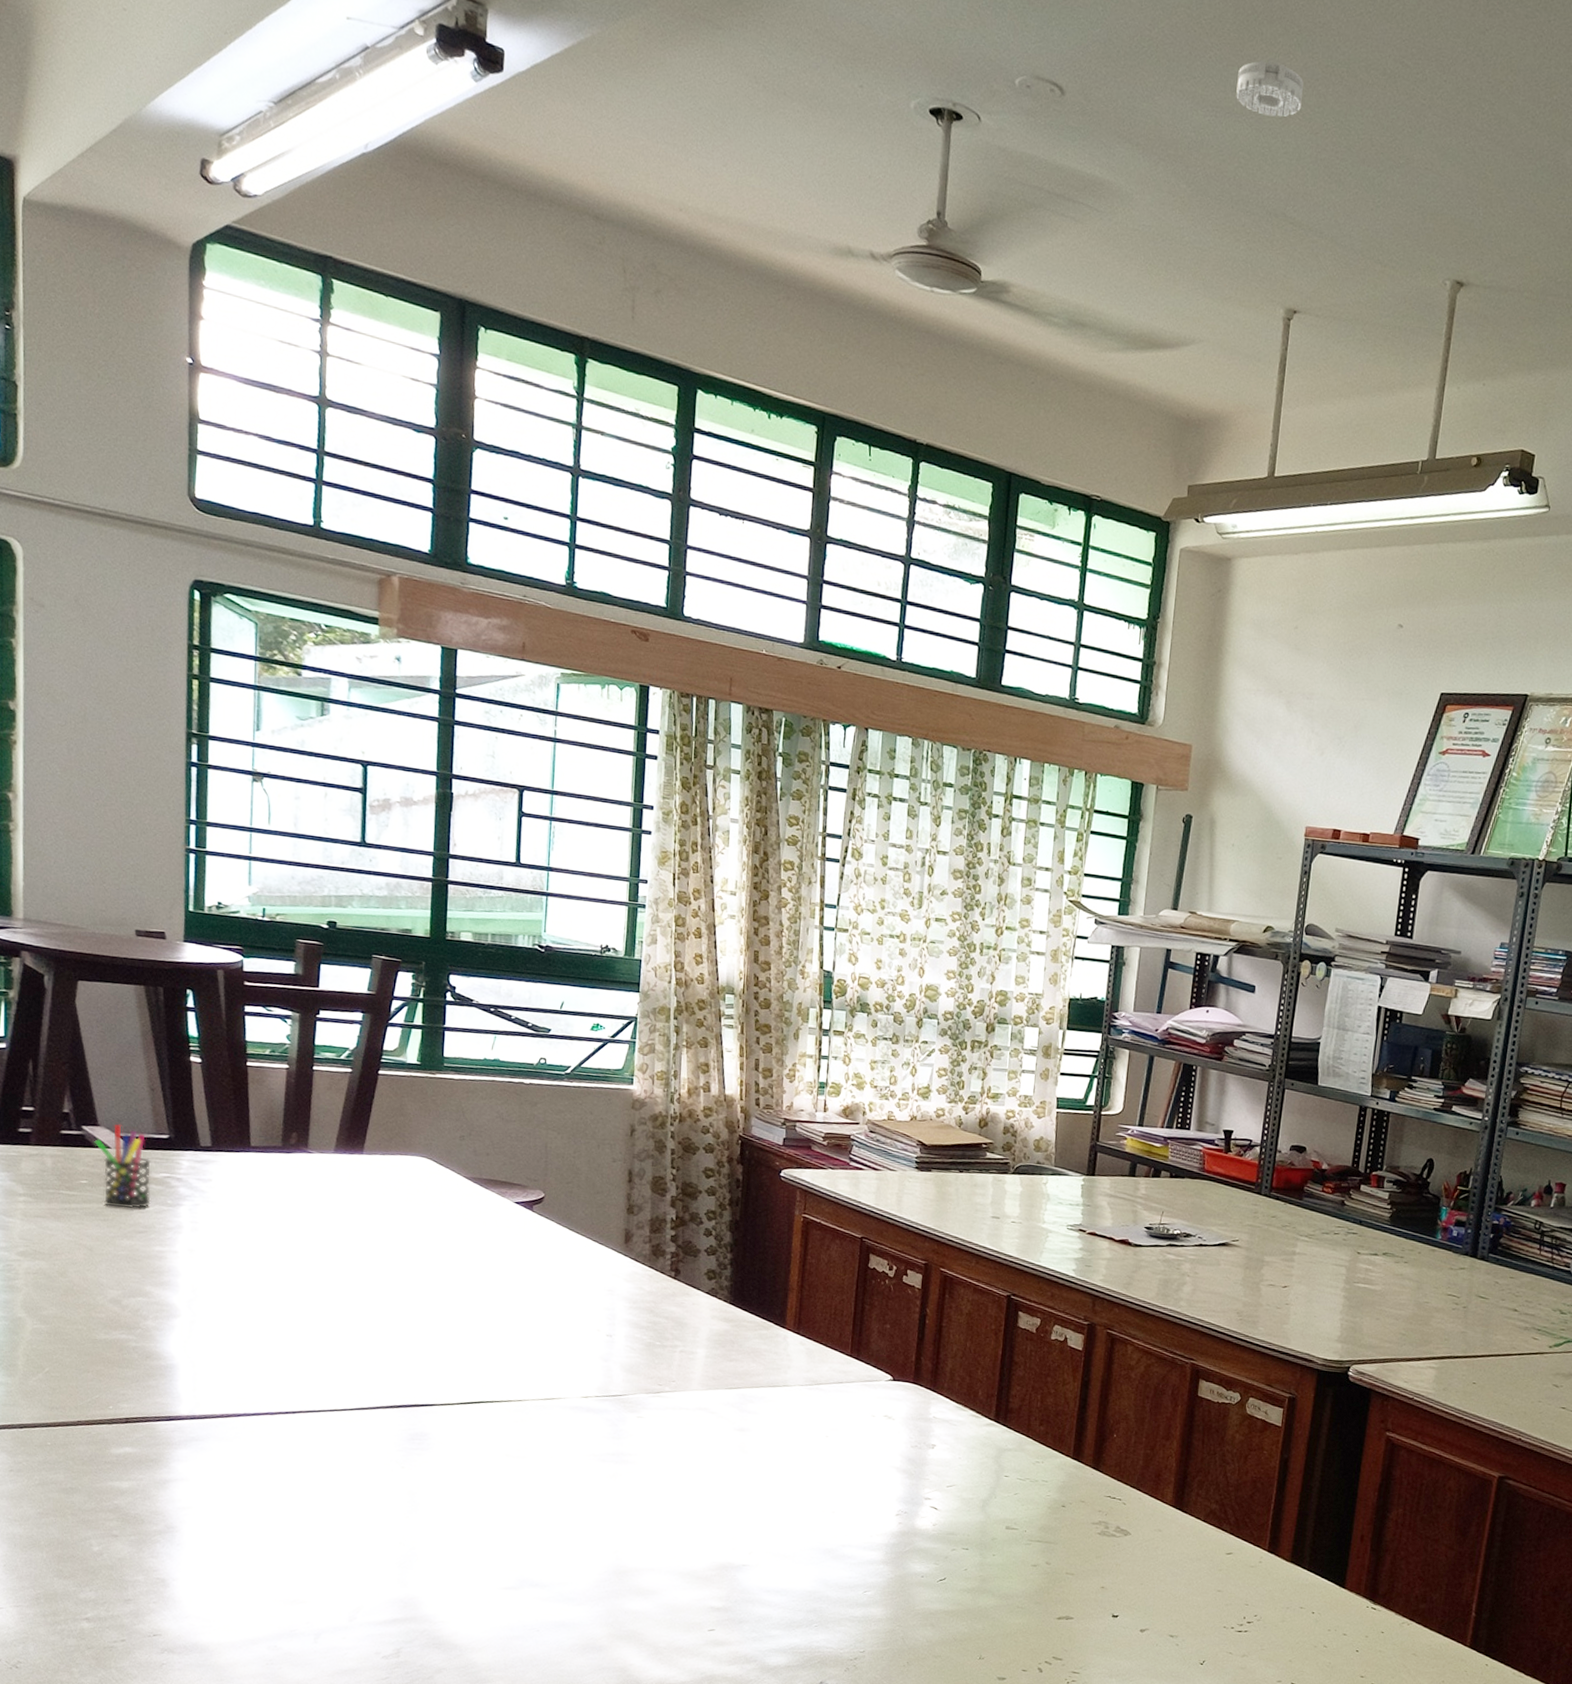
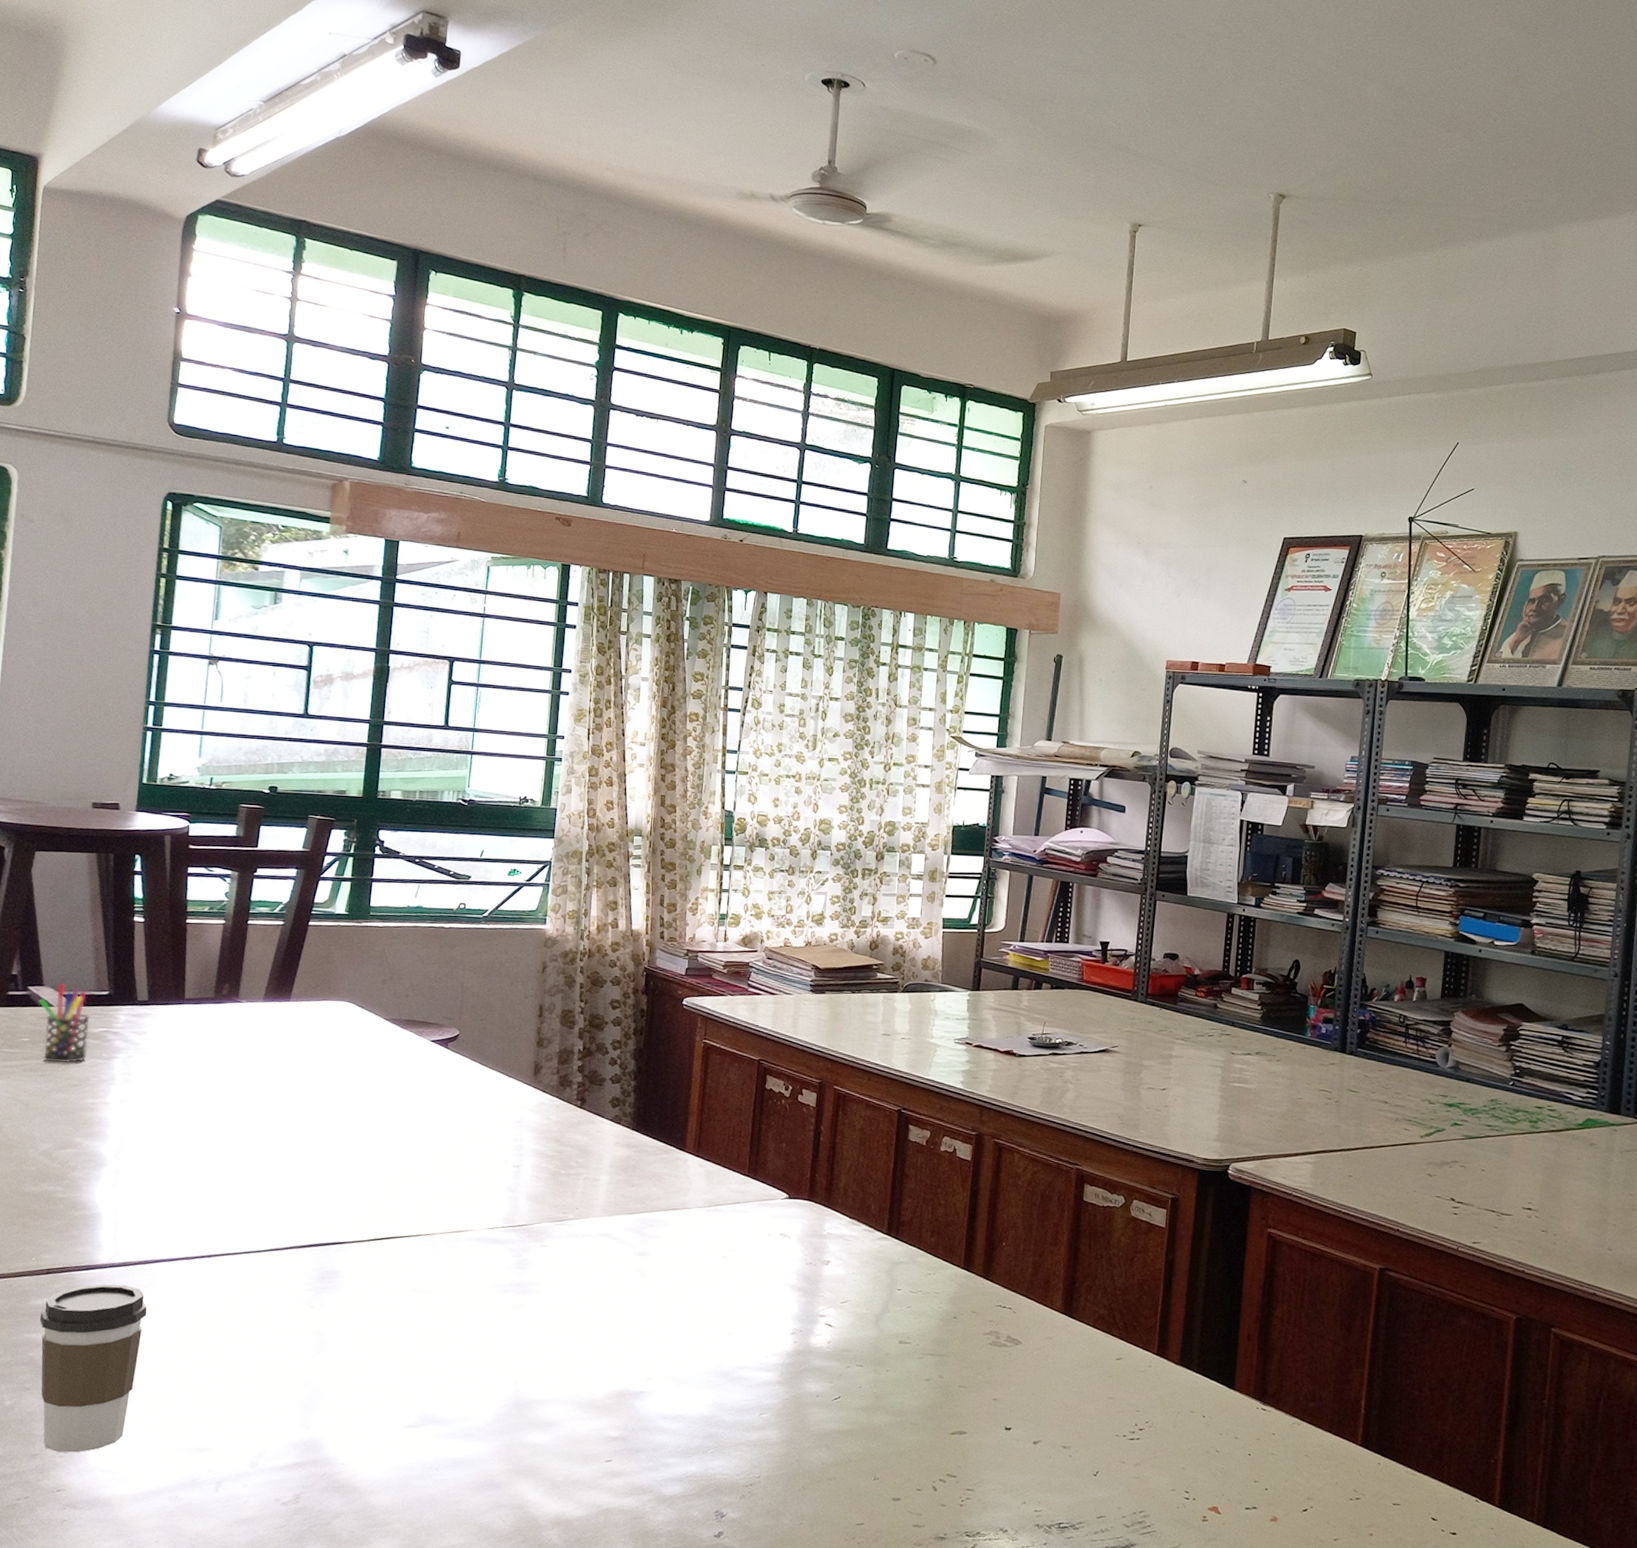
coffee cup: none [122,1435,233,1600] -> present [39,1284,147,1453]
smoke detector: present [1236,60,1304,117] -> none [1083,29,1140,72]

